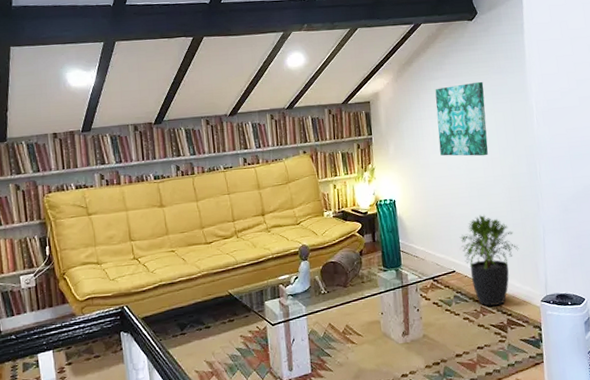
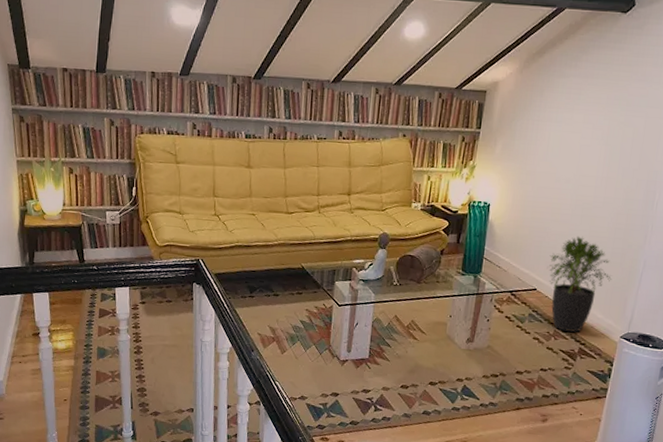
wall art: present [435,81,488,156] -> none [551,87,621,174]

